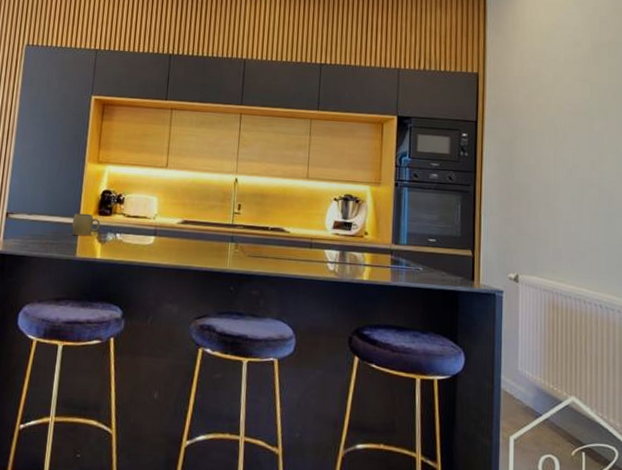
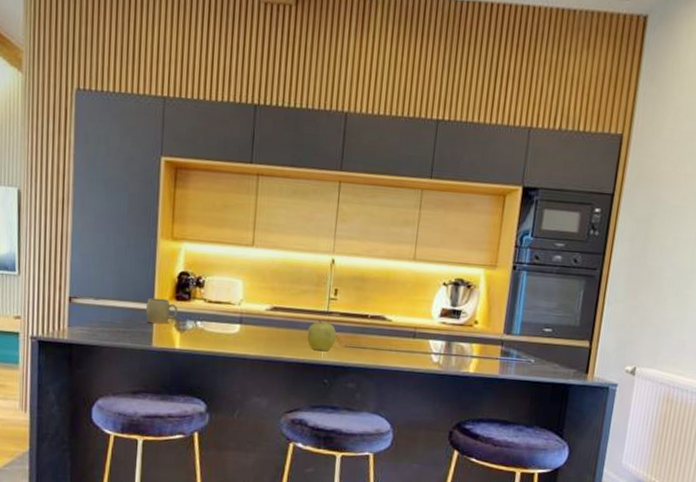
fruit: none [214,231,241,261] -> present [307,319,337,352]

